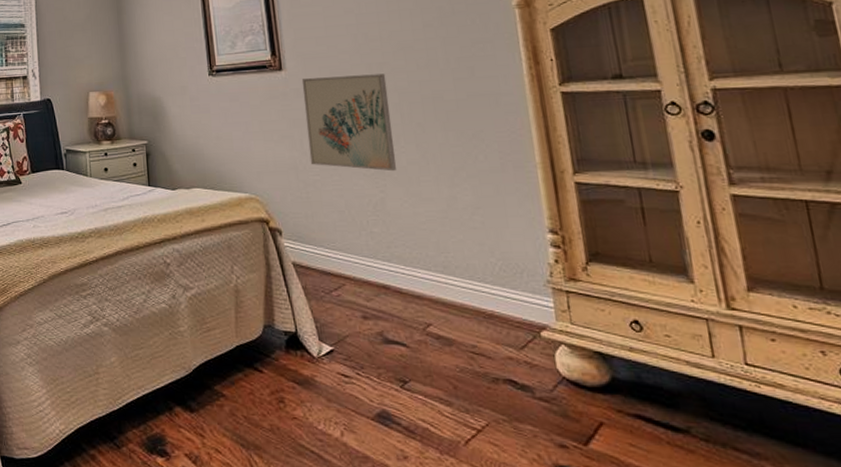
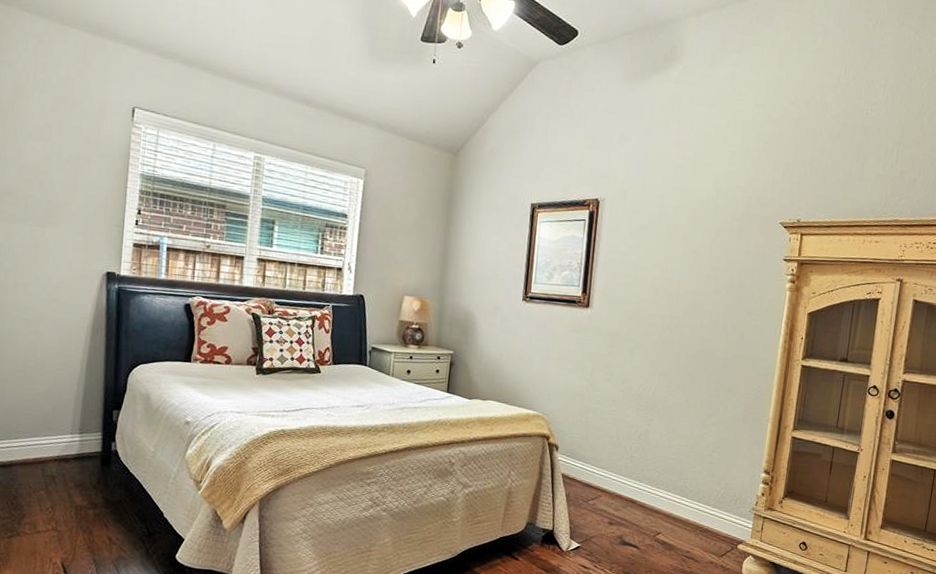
wall art: present [301,73,397,172] -> none [595,318,674,410]

